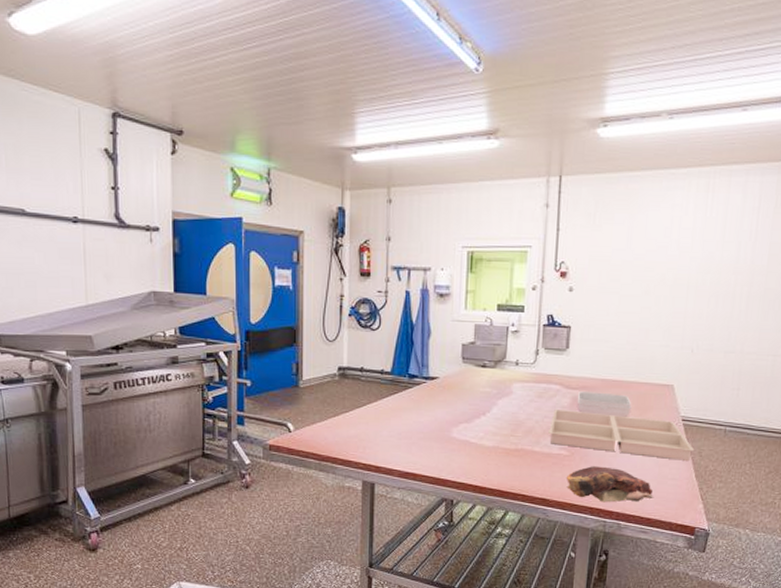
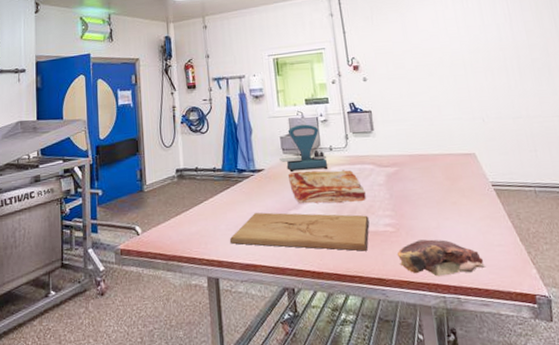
cutting board: none [390,422,544,471] -> present [229,212,370,251]
scale: none [457,332,511,386] -> present [279,124,329,173]
meat: none [464,383,546,423] -> present [287,170,366,204]
storage tray: present [549,408,695,462] -> none [371,187,512,226]
baking dish: present [576,391,632,417] -> none [390,167,443,189]

